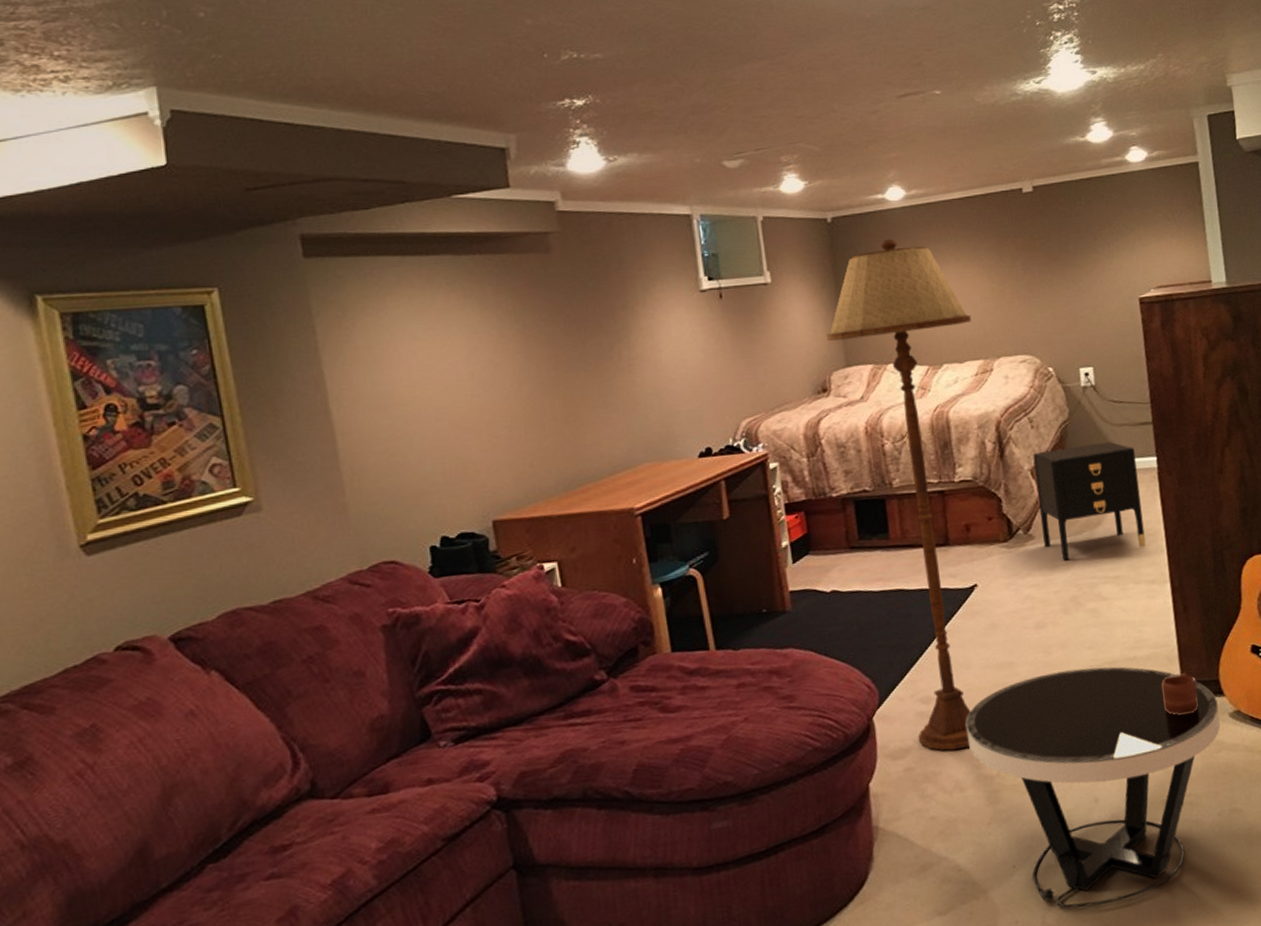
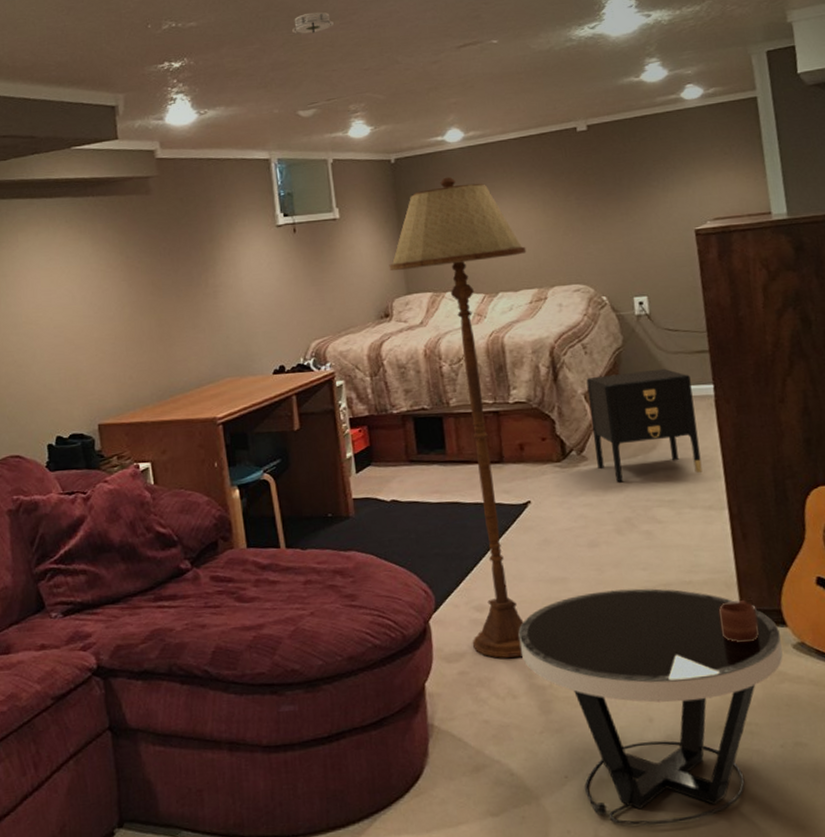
smoke detector: none [714,49,763,76] -> present [291,11,335,36]

